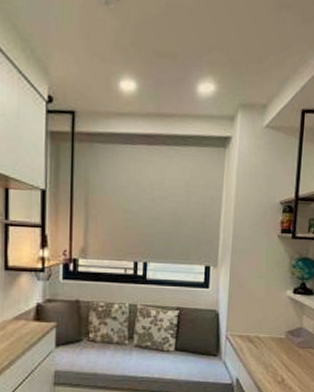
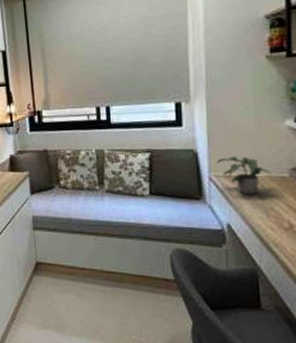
potted plant: none [233,317,273,352] -> present [216,155,271,195]

